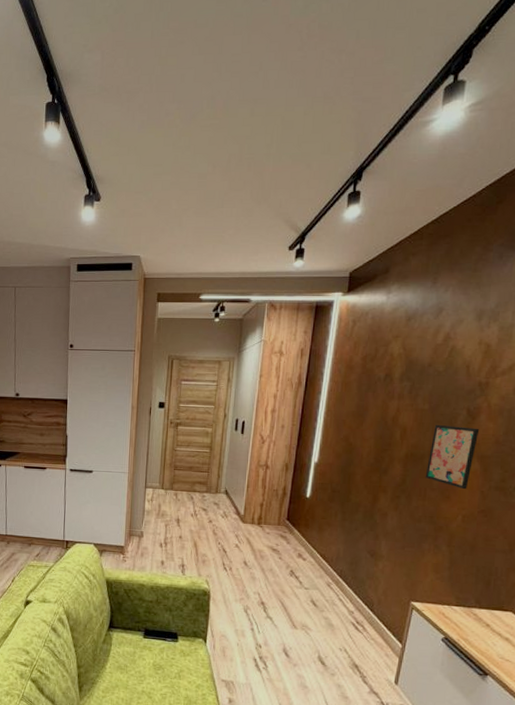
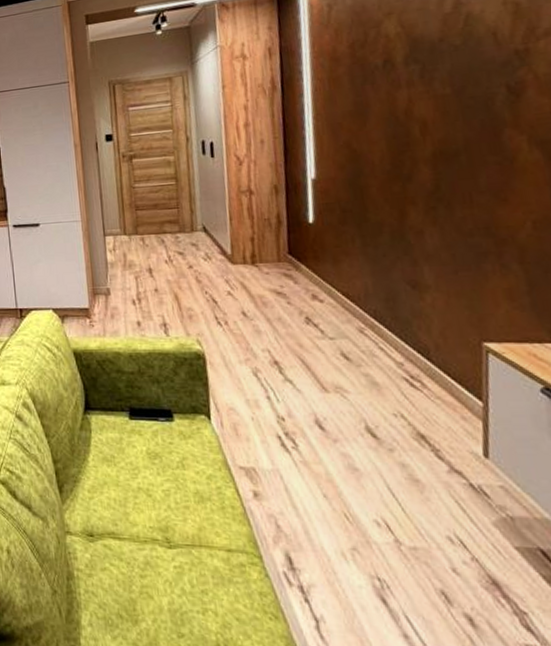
wall art: present [425,424,480,490] -> none [465,107,531,188]

